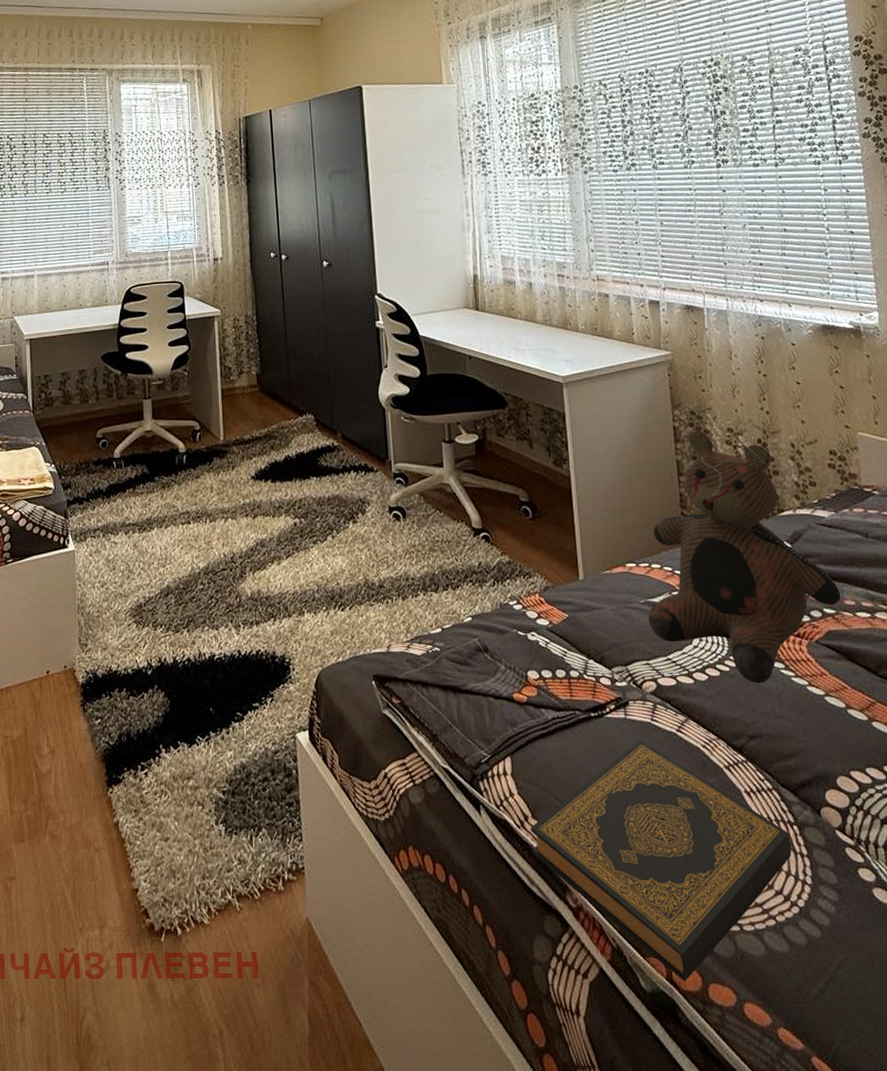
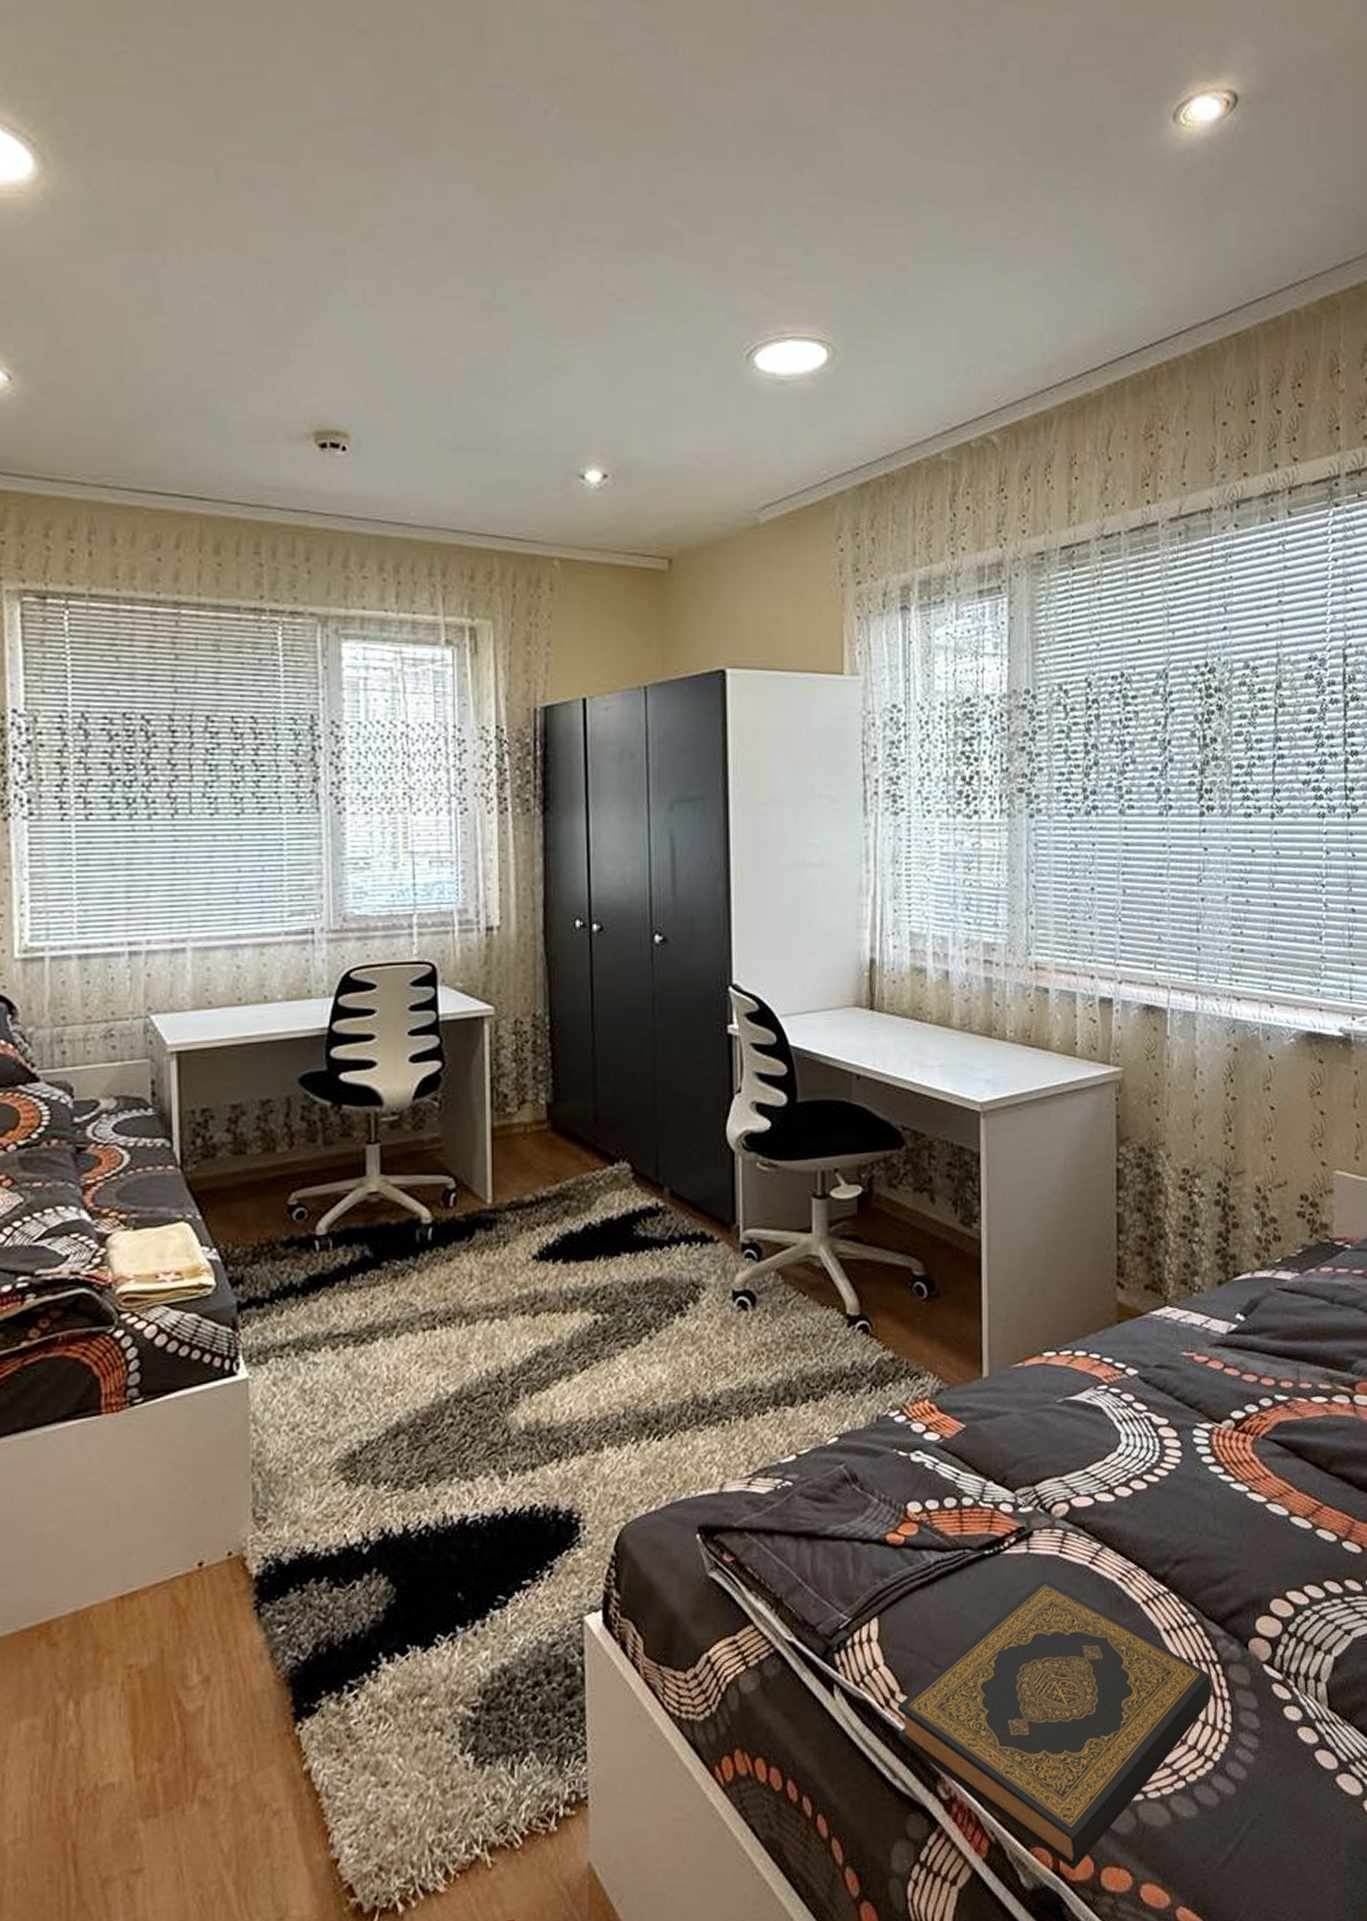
teddy bear: present [648,430,841,684] -> none [1066,1173,1297,1495]

